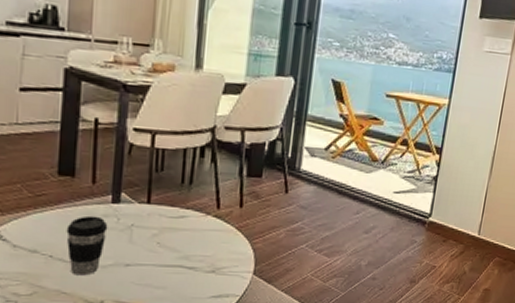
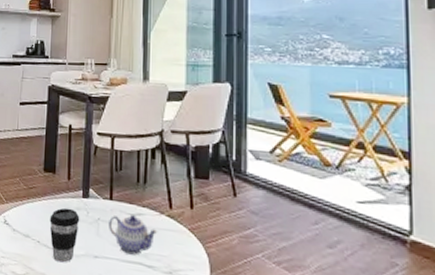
teapot: none [144,217,203,259] -> present [109,214,158,256]

